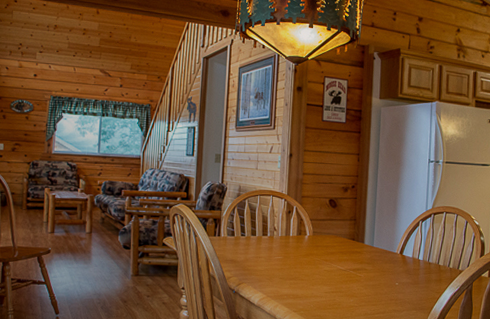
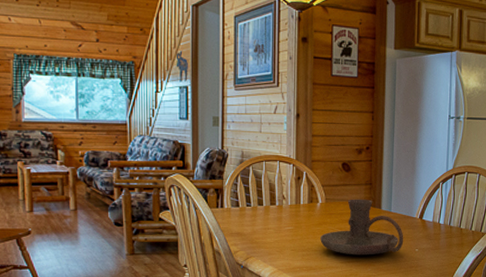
candle holder: none [307,233,385,287] -> present [320,199,404,256]

